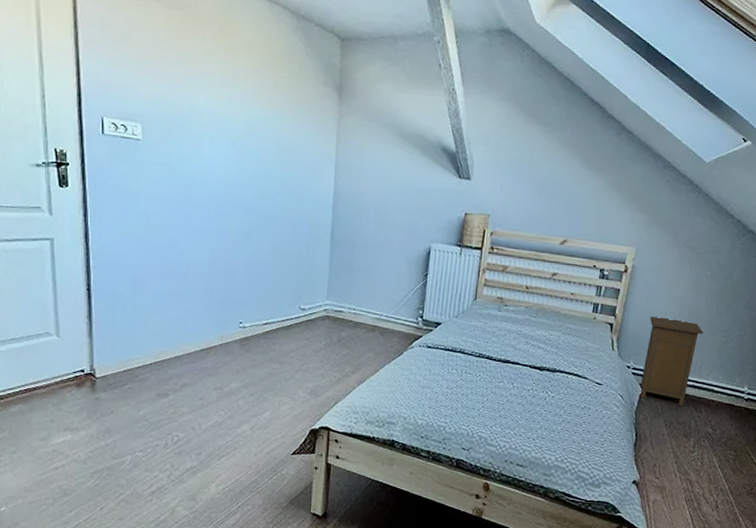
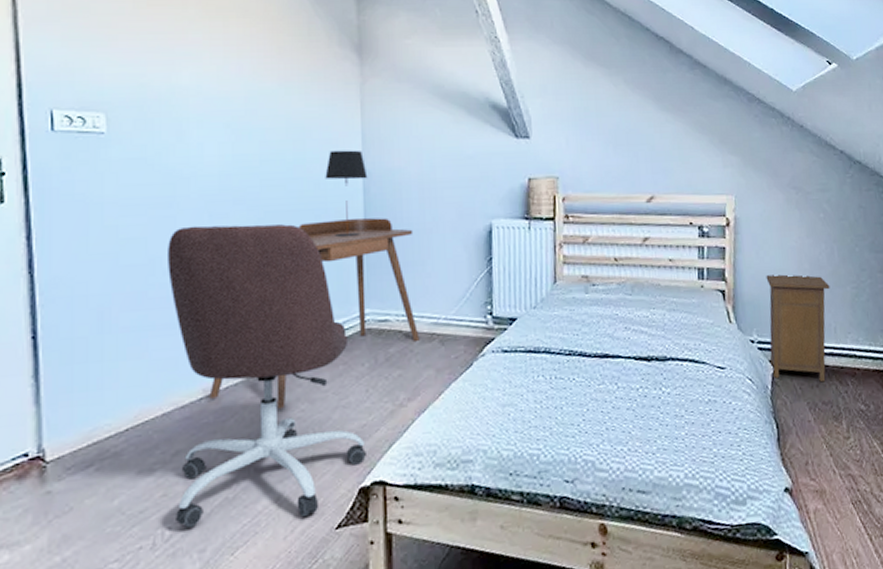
office chair: none [182,220,318,442] -> present [168,224,366,528]
desk: none [208,228,369,366] -> present [209,218,420,410]
table lamp: none [304,173,337,244] -> present [325,150,368,238]

